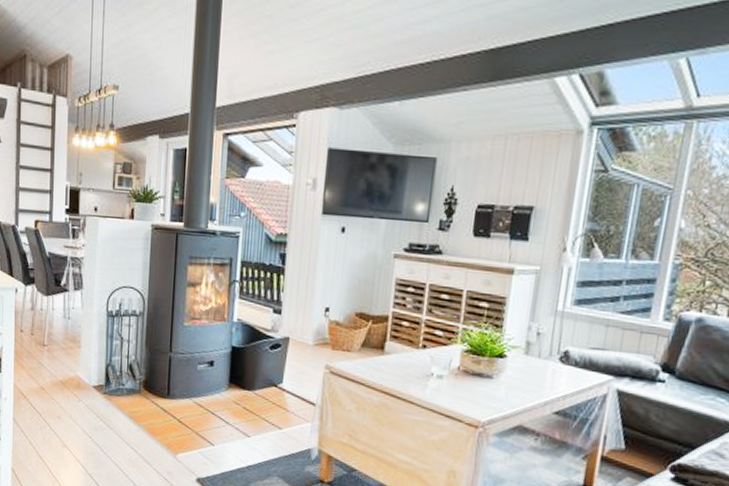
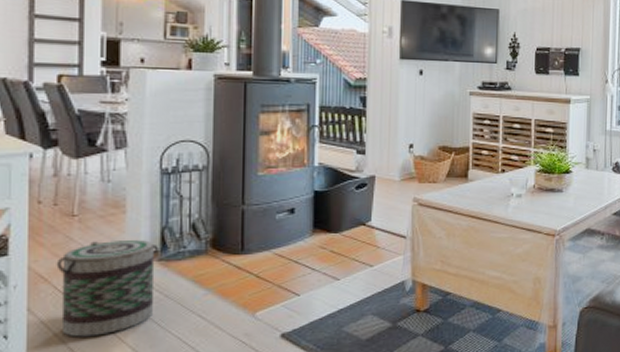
basket: none [32,369,104,451] -> present [56,239,159,337]

